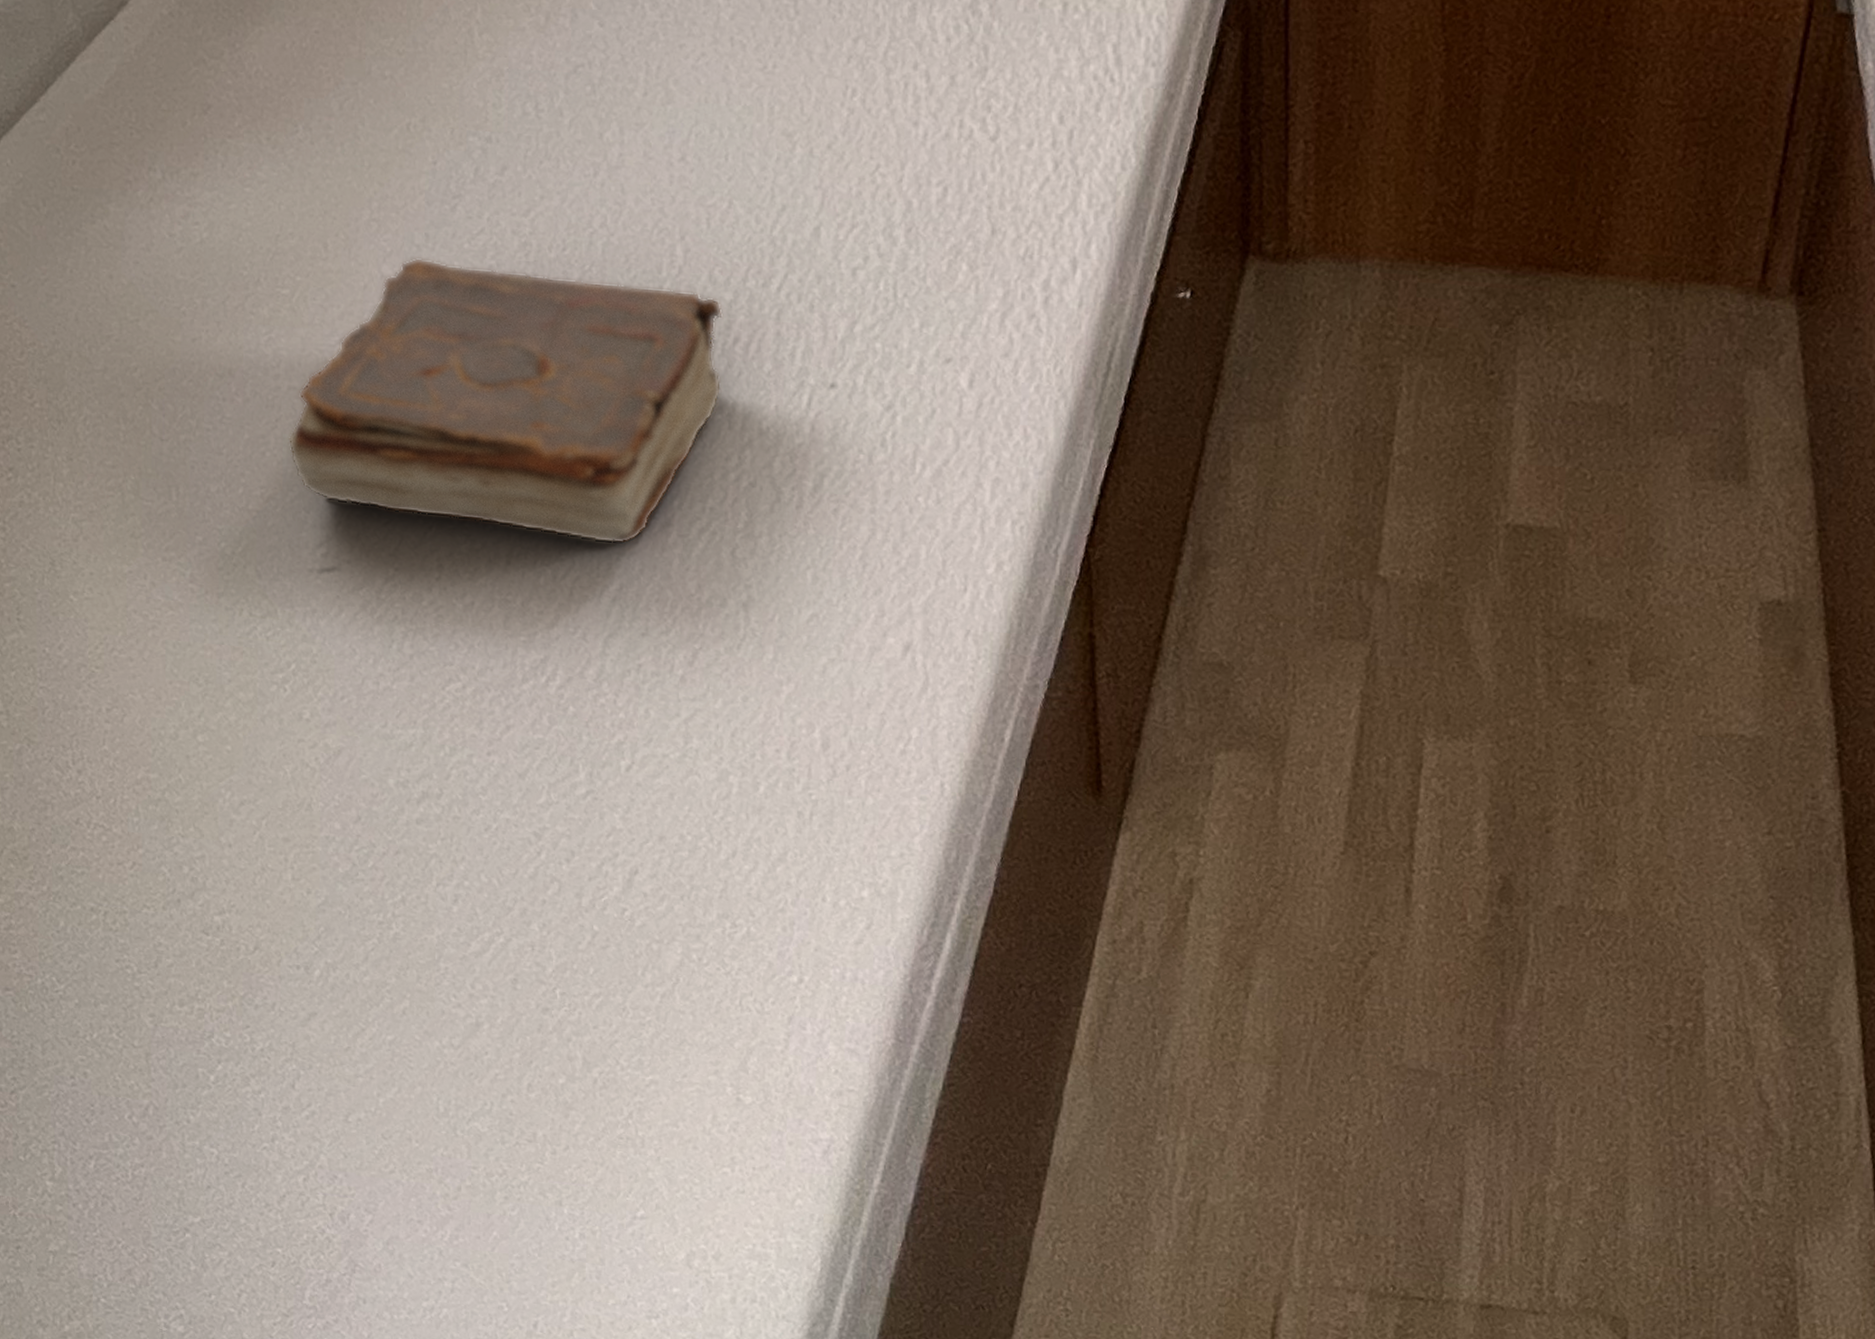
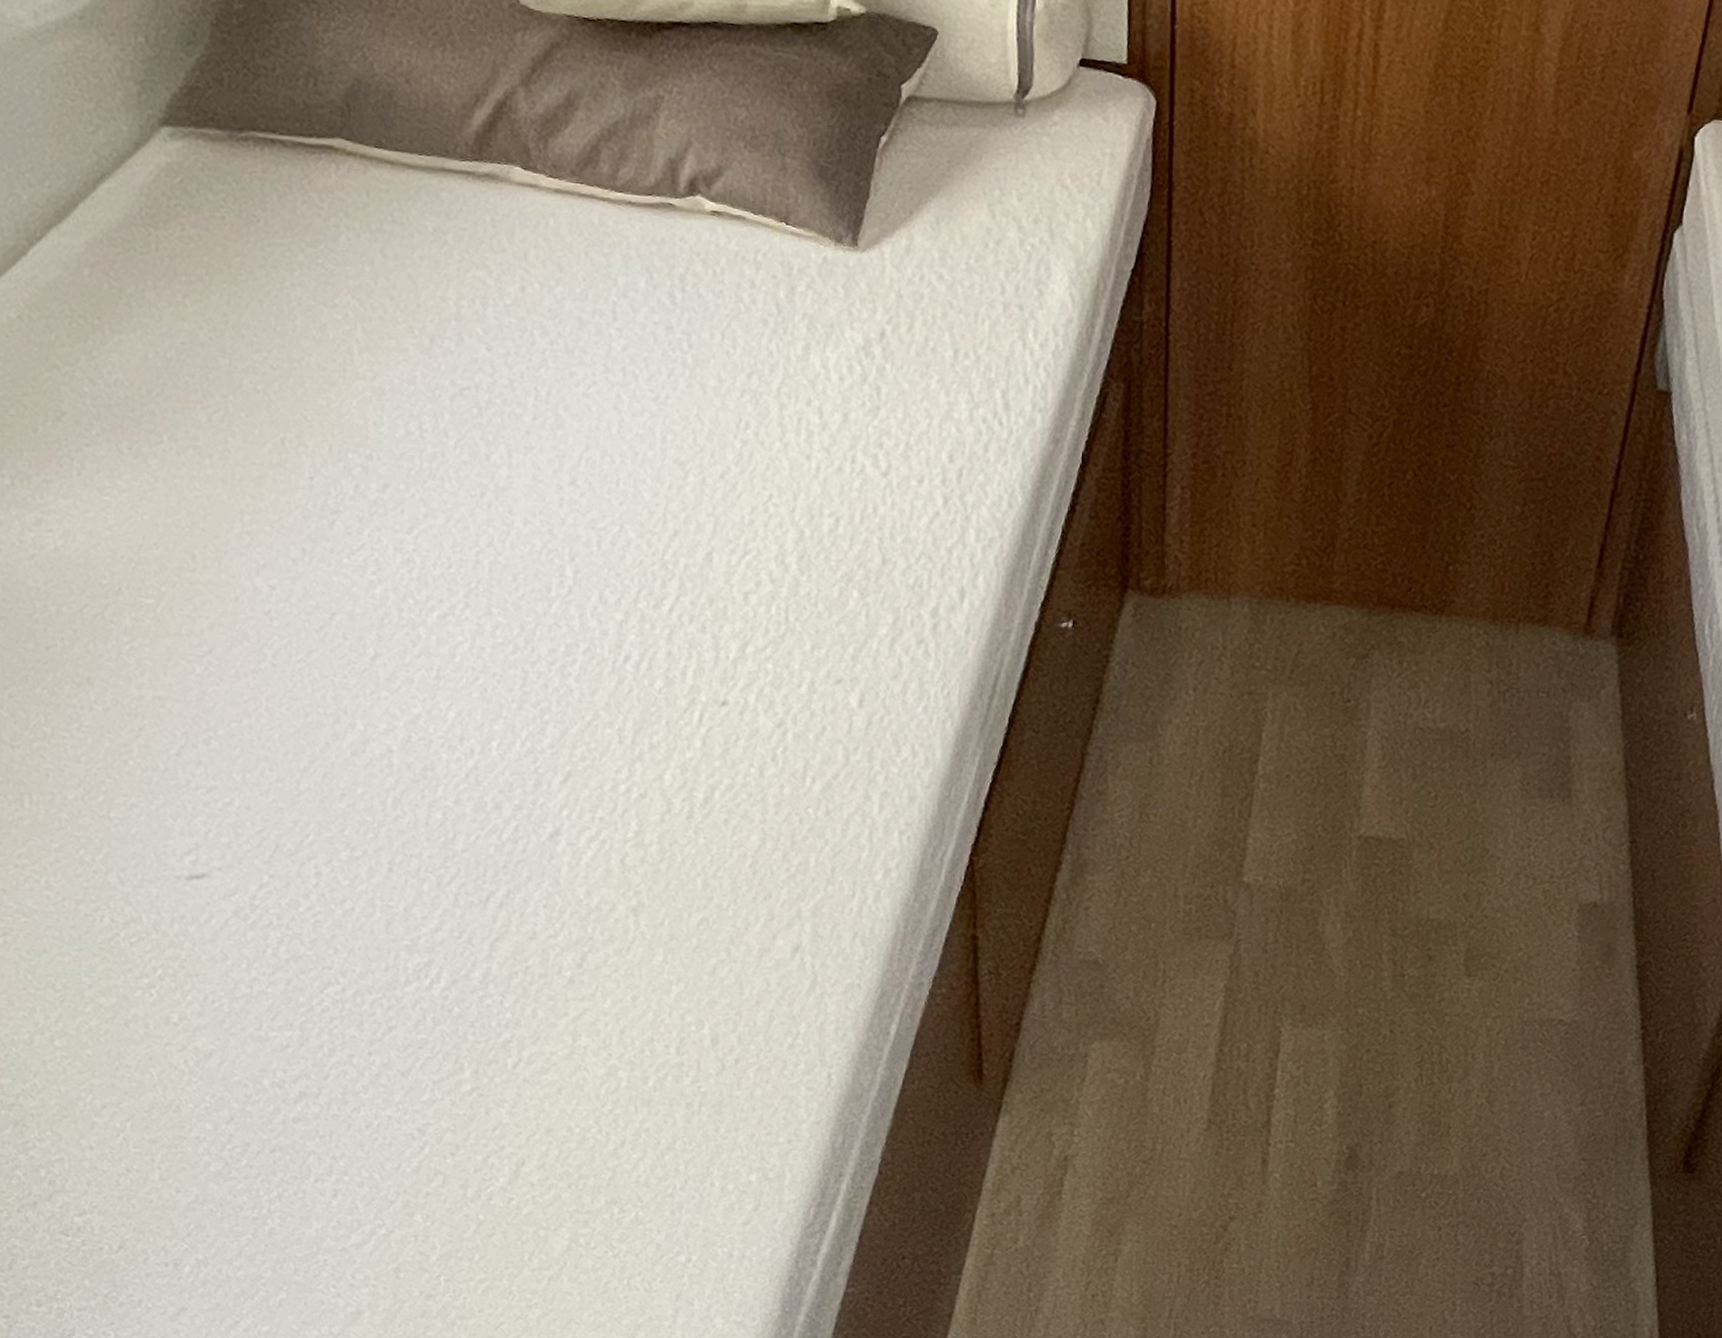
book: present [288,257,723,545] -> none [153,571,613,853]

